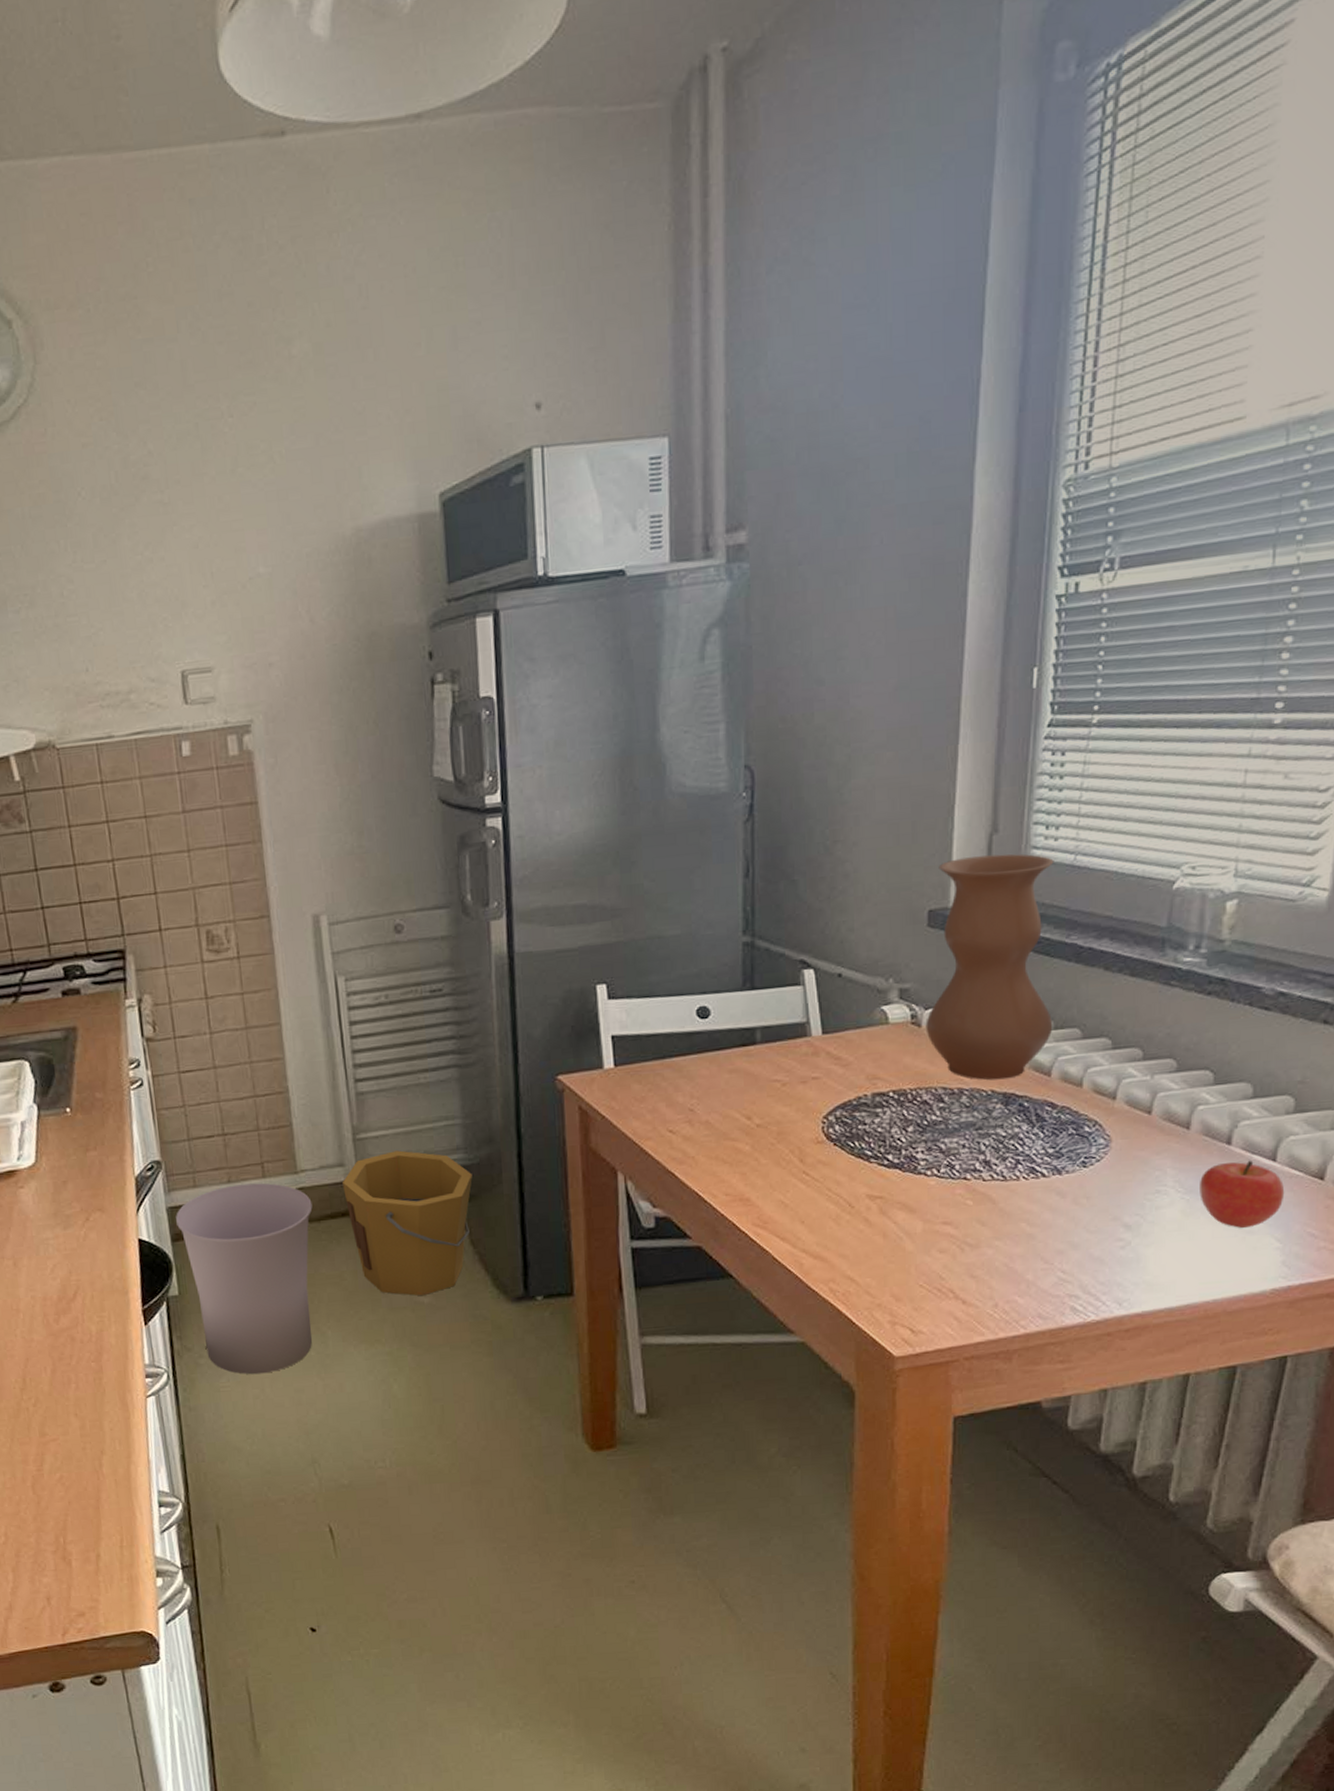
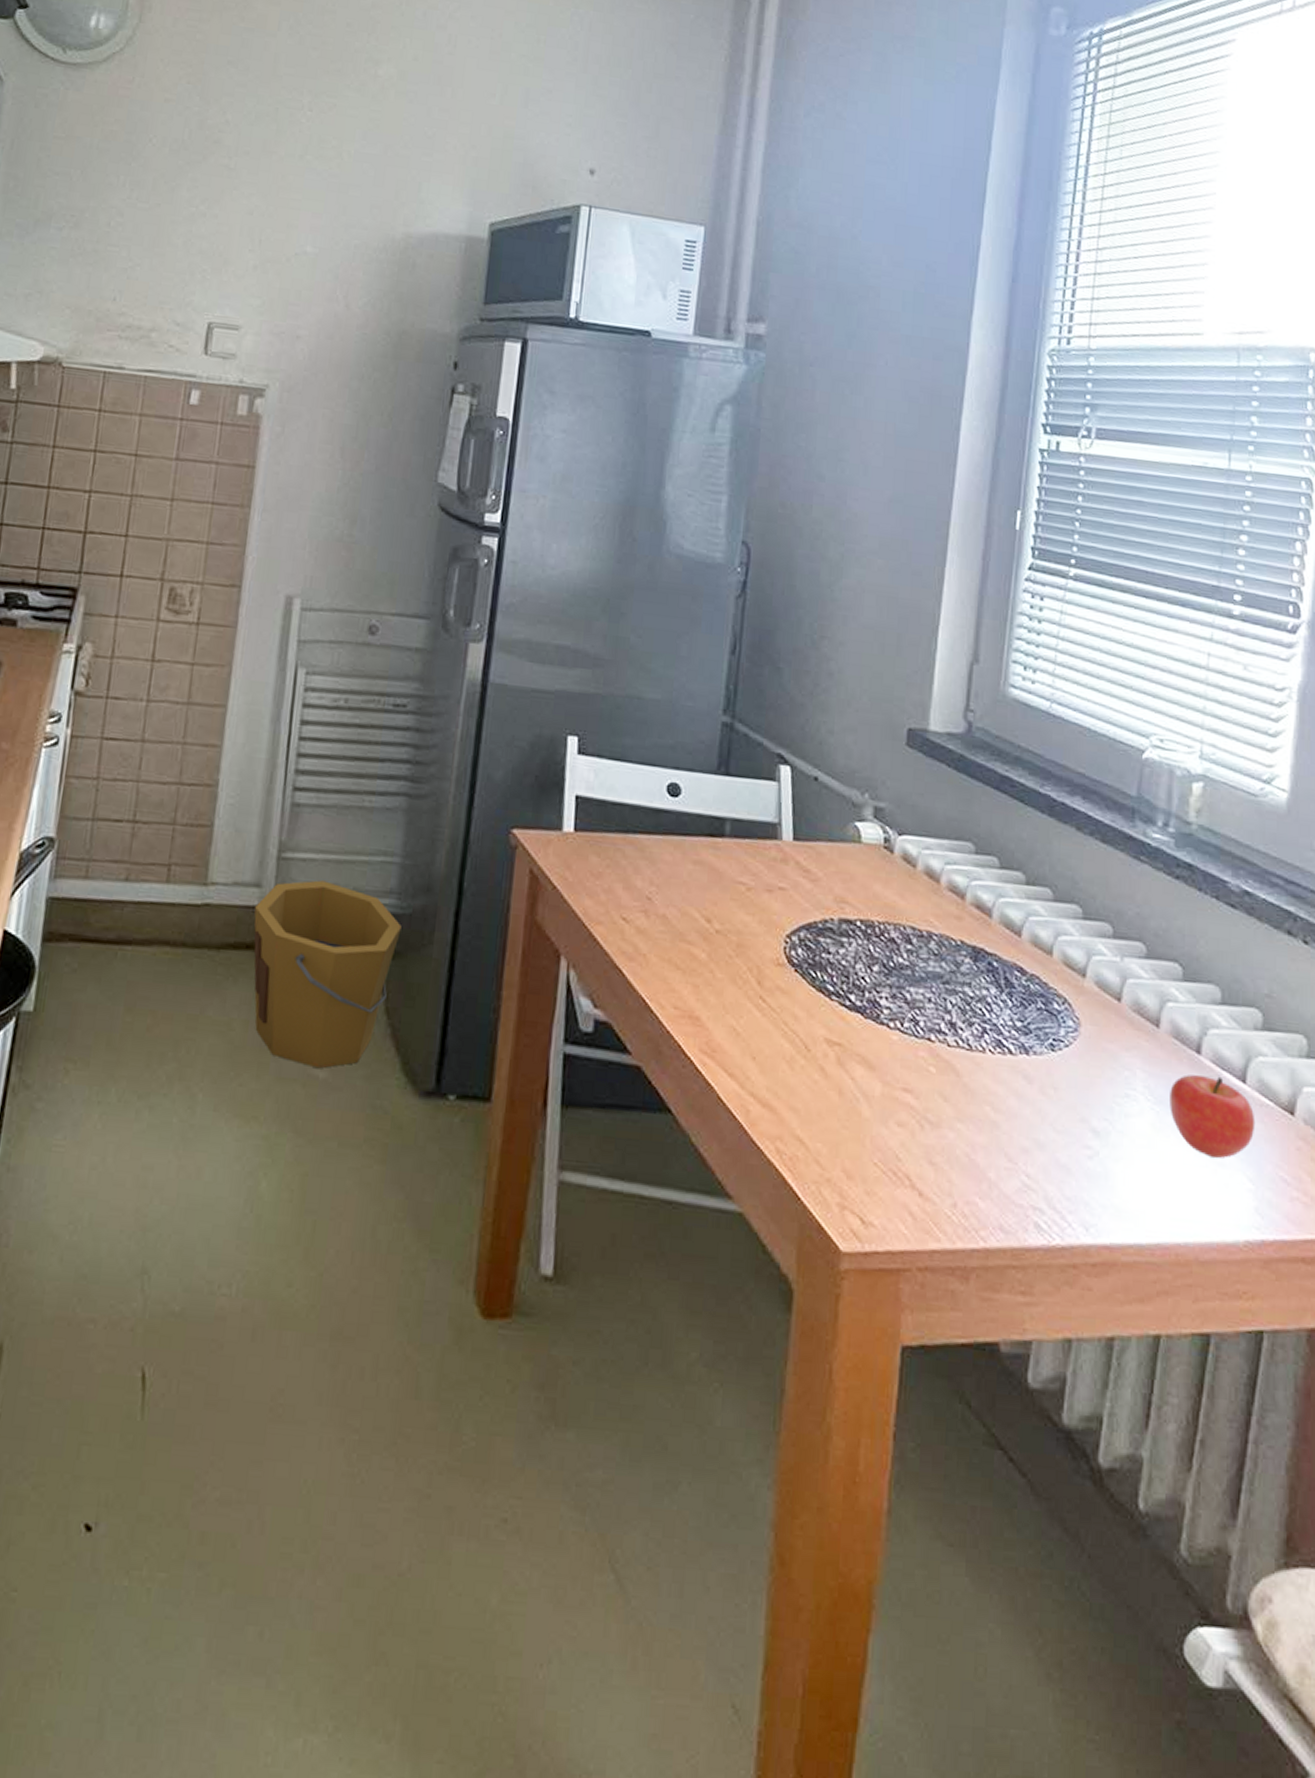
waste bin: present [176,1183,313,1375] -> none [47,884,216,1137]
vase: present [925,854,1054,1080] -> none [898,681,1031,931]

